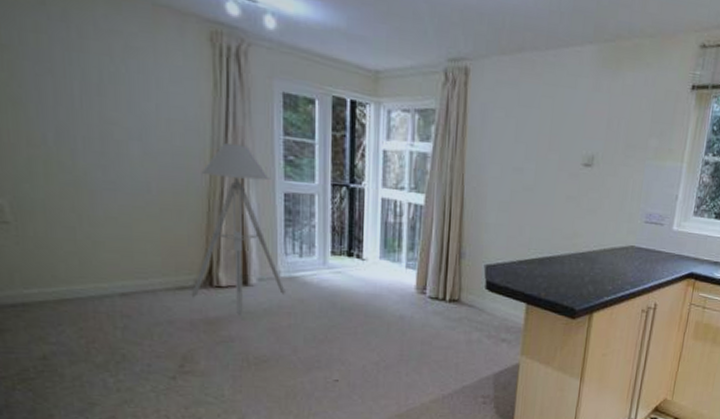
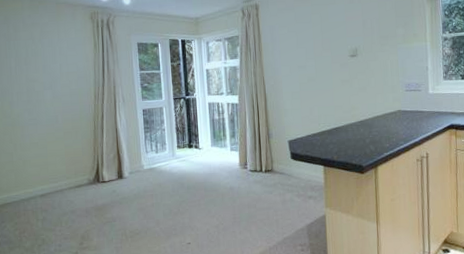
floor lamp: present [191,143,285,315] -> none [85,81,148,201]

